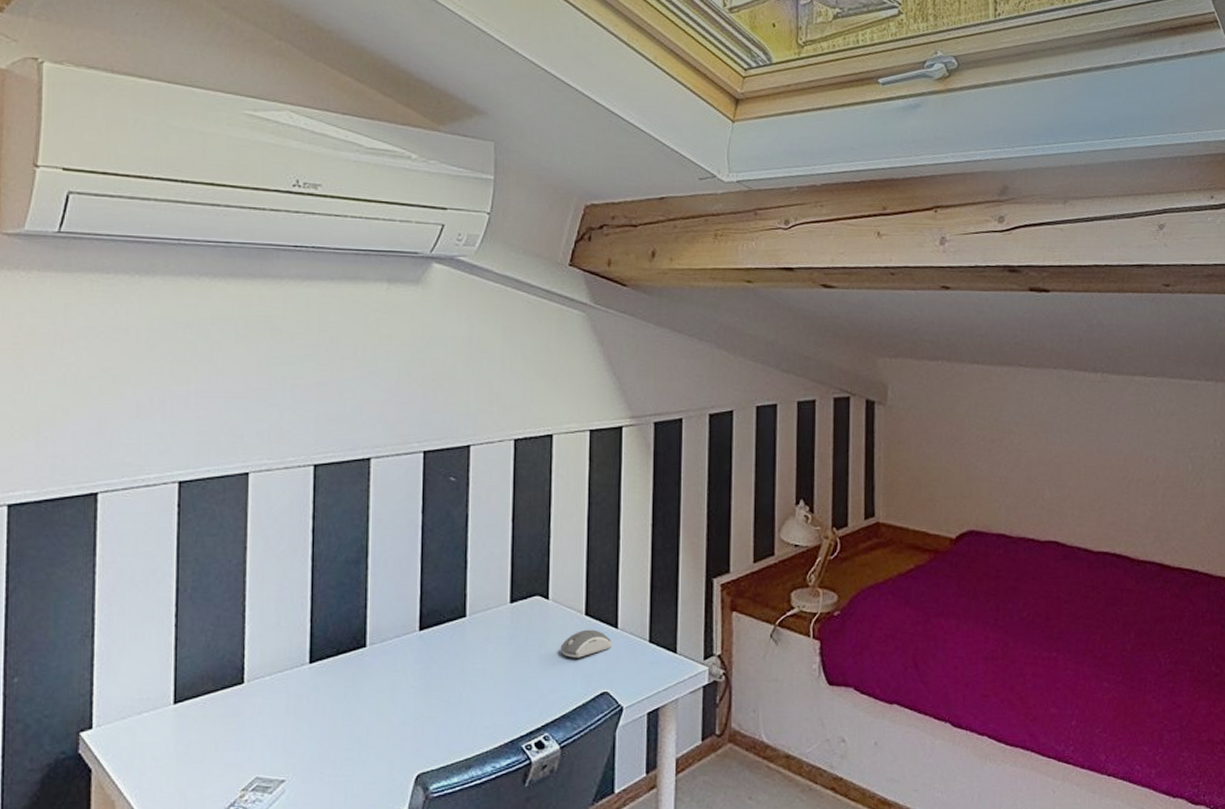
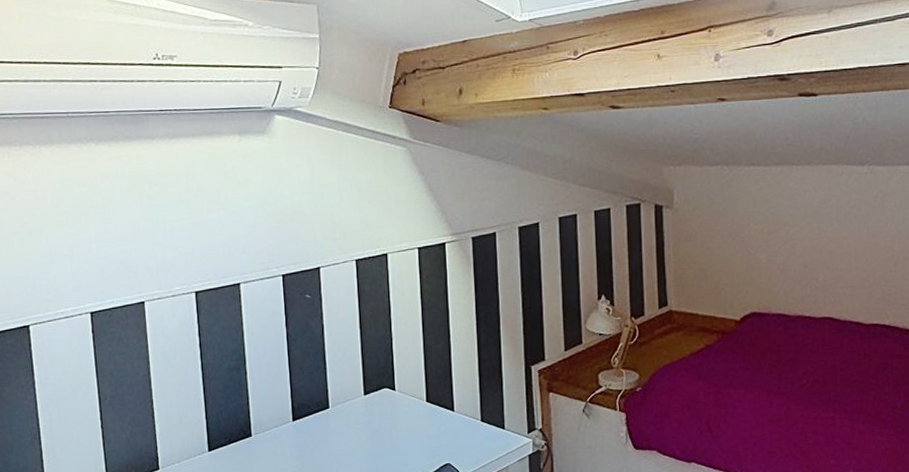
computer mouse: present [560,629,611,658] -> none [408,413,450,437]

